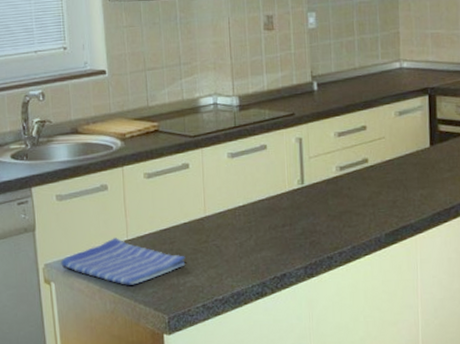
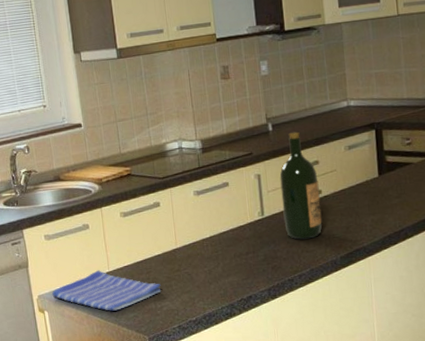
wine bottle: none [323,92,367,213] -> present [279,131,322,240]

